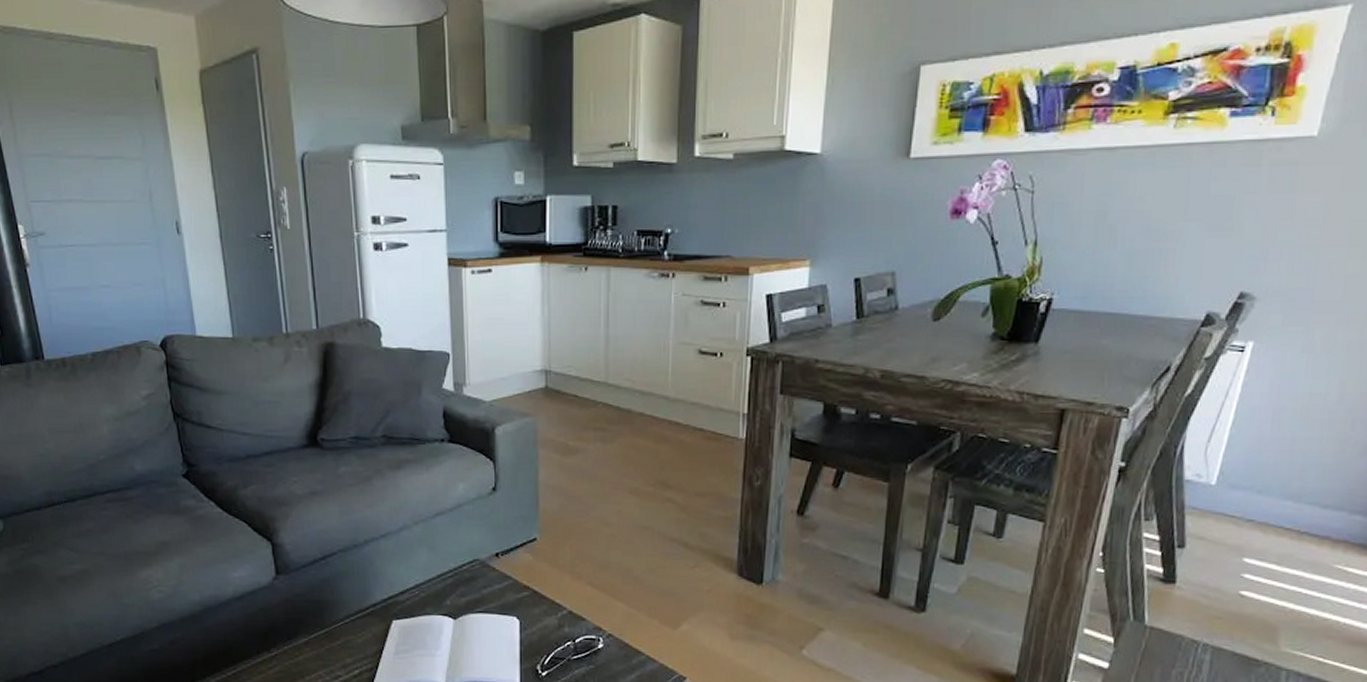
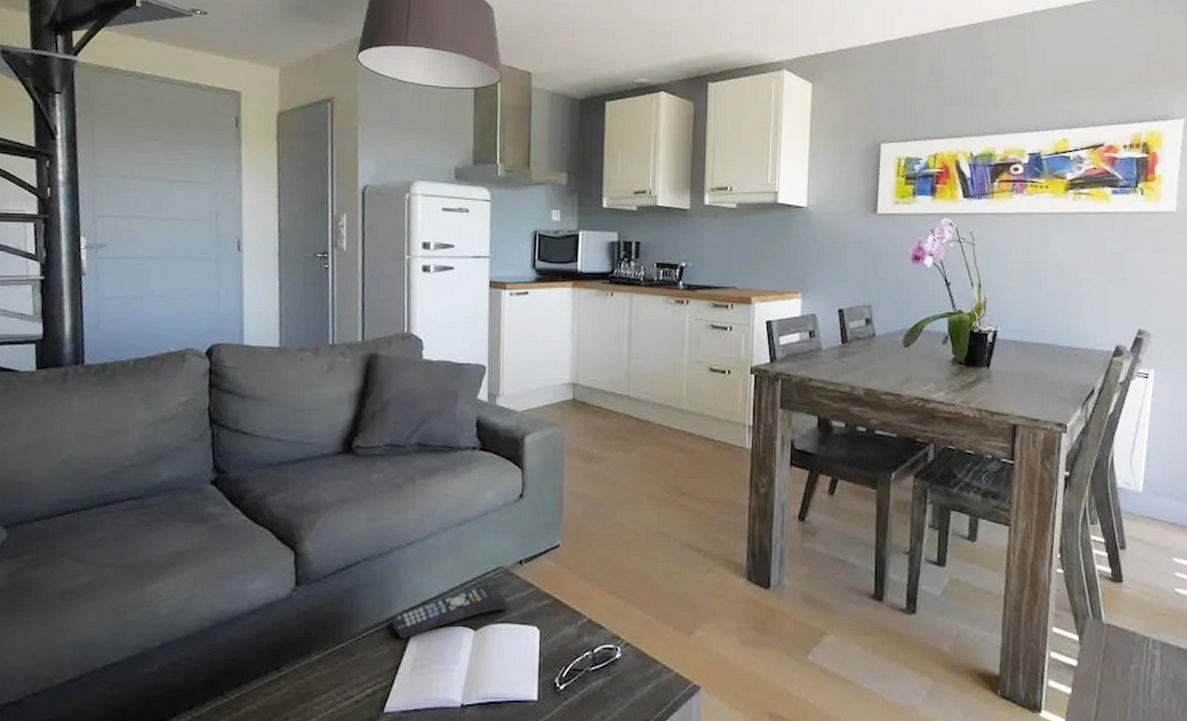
remote control: none [371,575,487,626] -> present [391,584,509,639]

